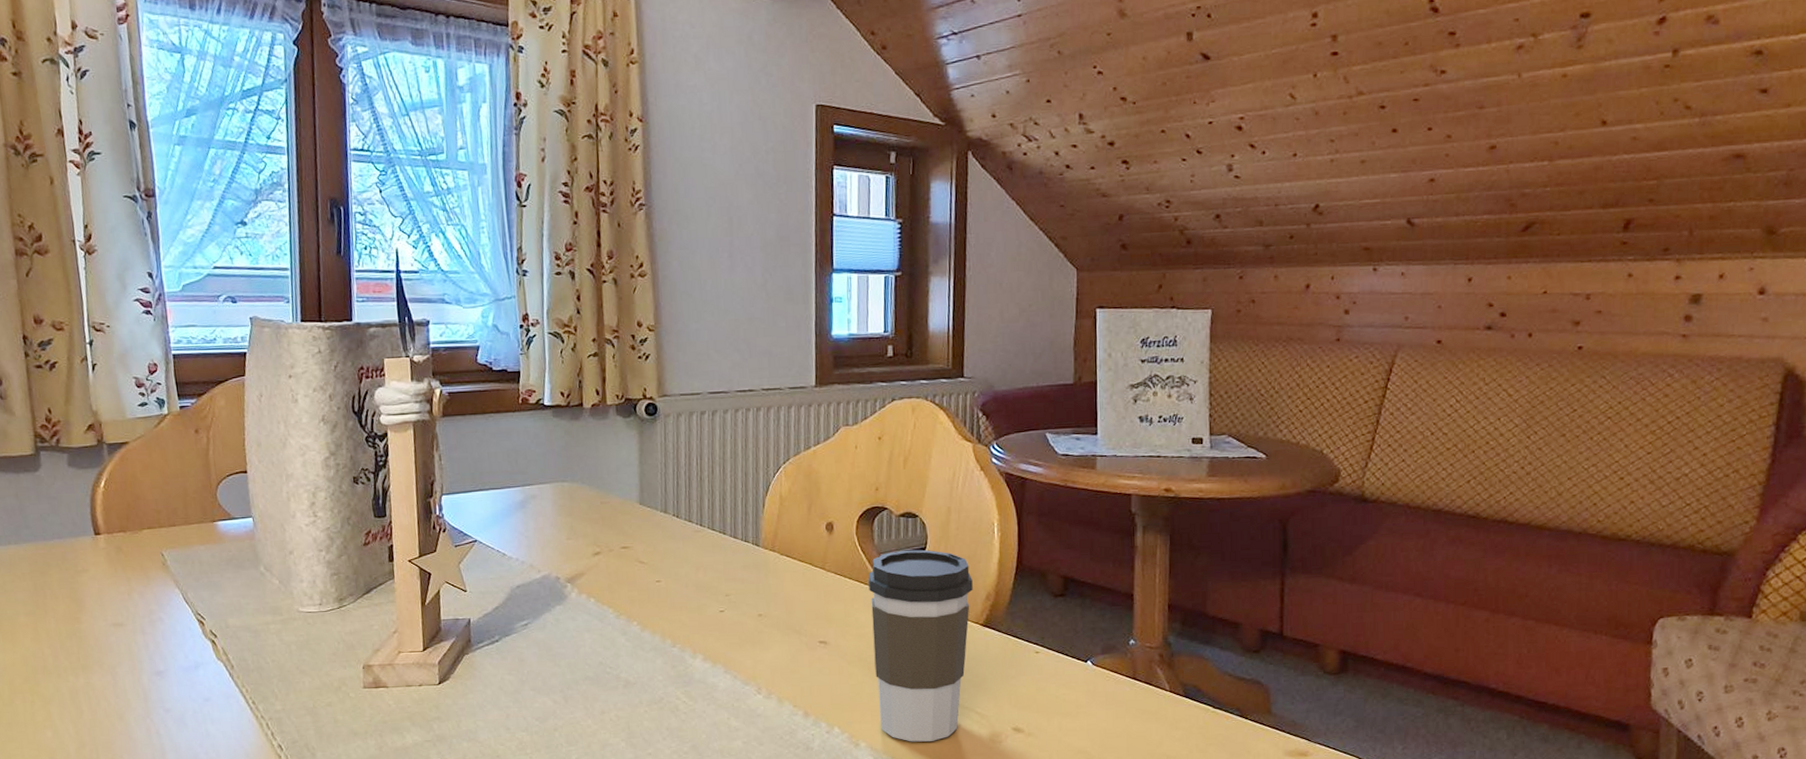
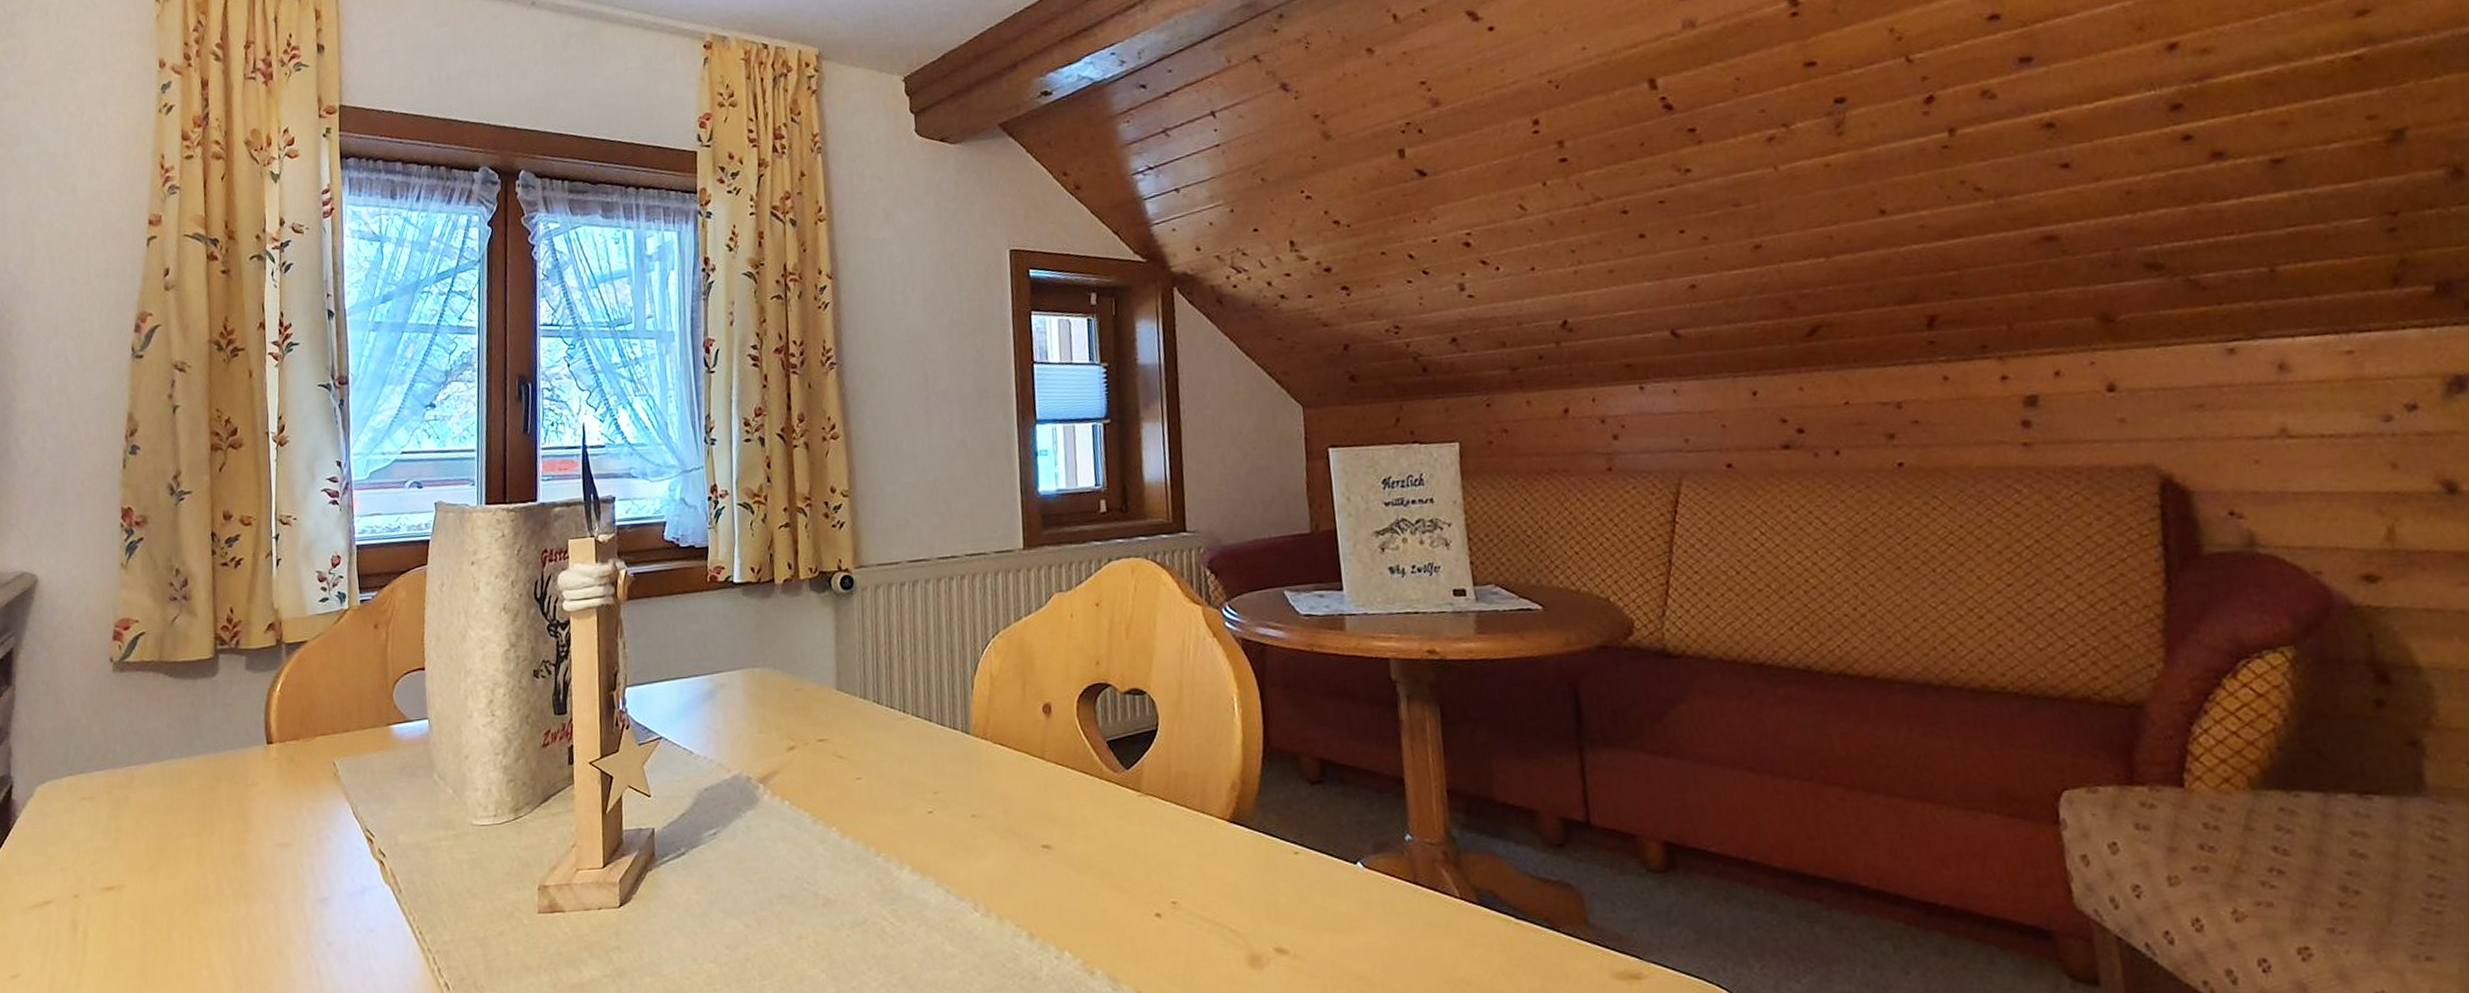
coffee cup: present [868,549,973,742] -> none [1093,732,1215,969]

